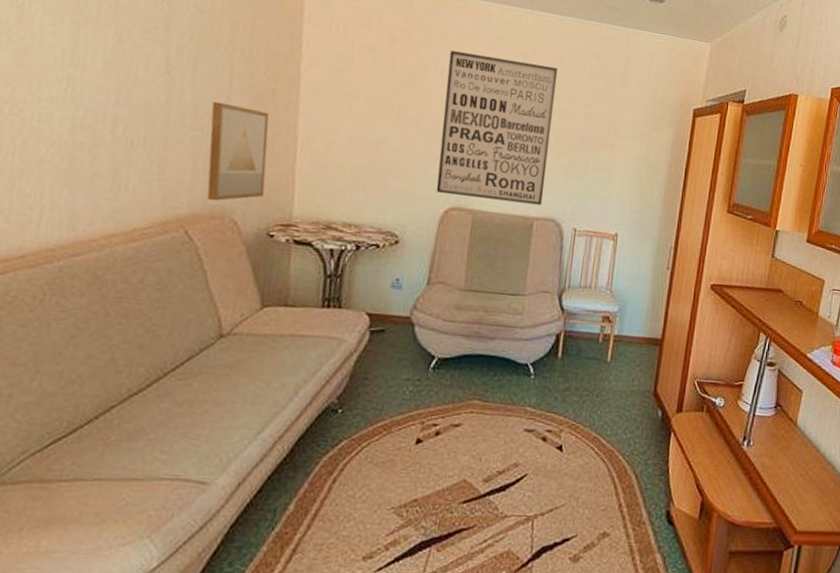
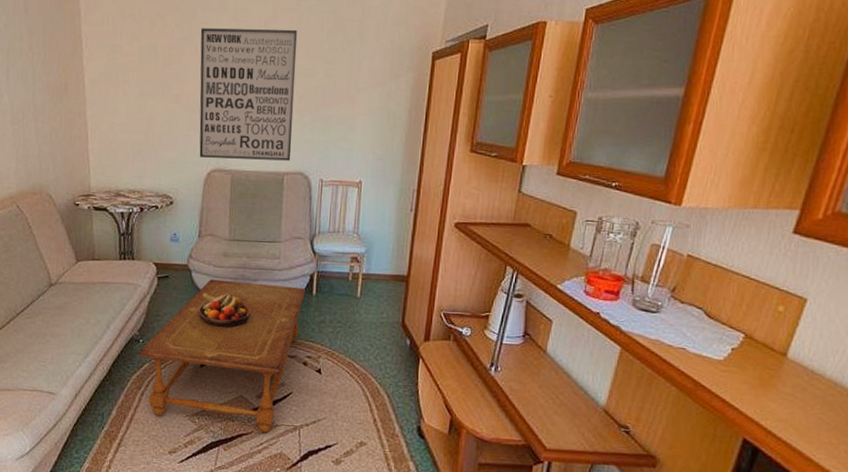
wall art: present [207,101,269,202] -> none [23,99,69,181]
coffee table: none [334,336,551,525] -> present [138,279,306,432]
fruit bowl: none [418,351,485,396] -> present [197,292,252,329]

